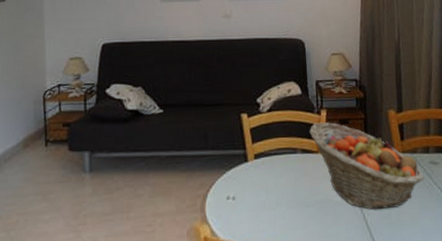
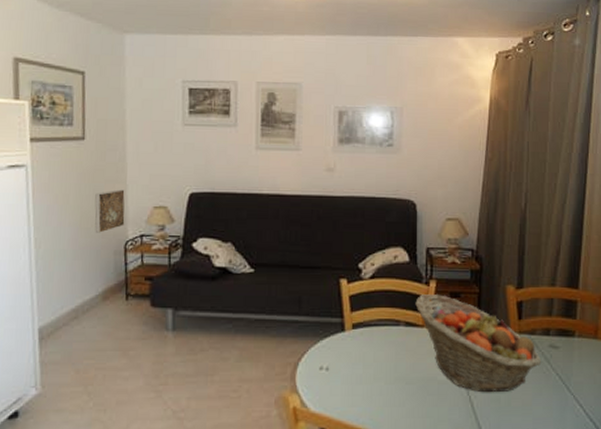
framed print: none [15,44,44,85] -> present [95,189,125,233]

